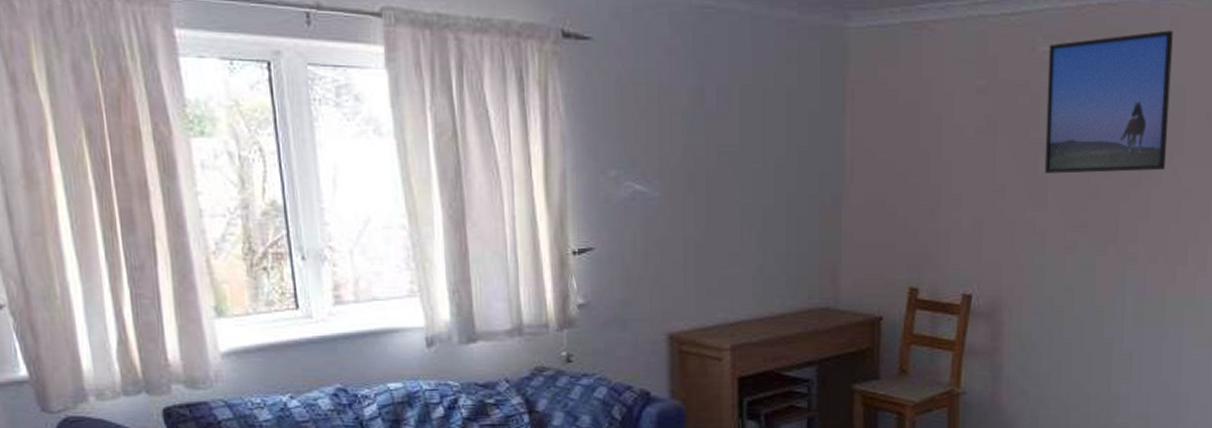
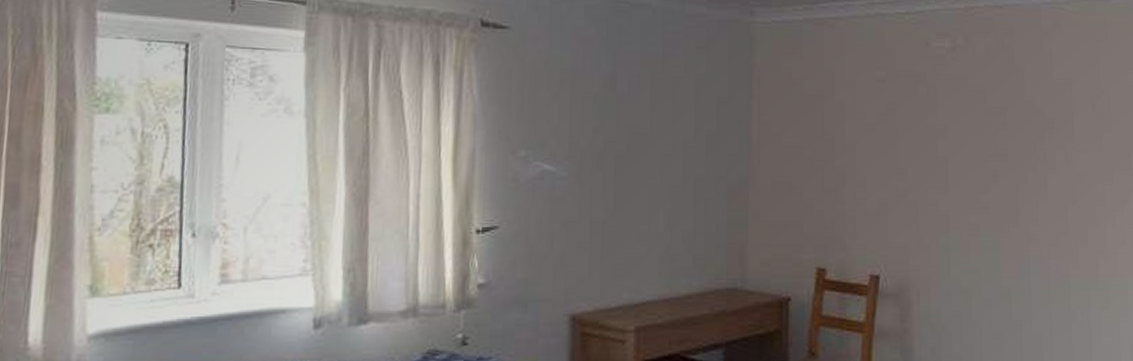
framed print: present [1044,30,1173,174] -> none [942,30,1059,158]

